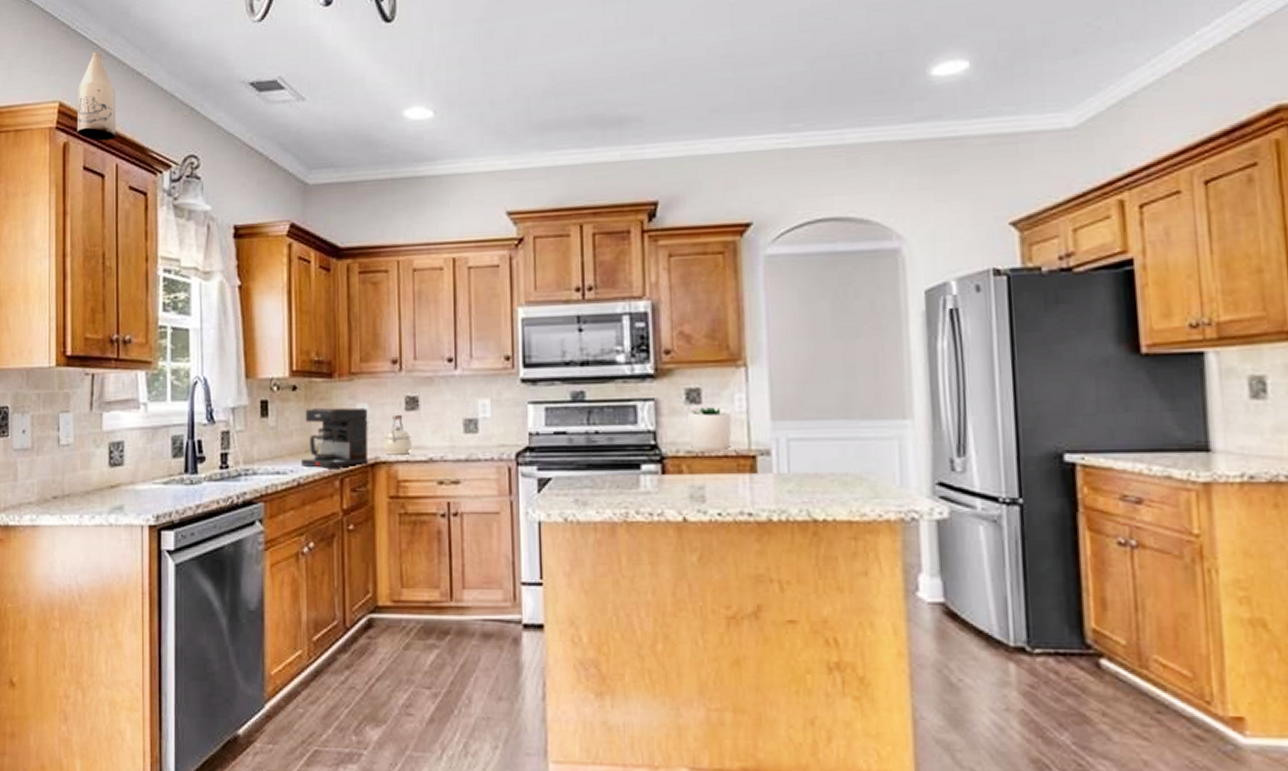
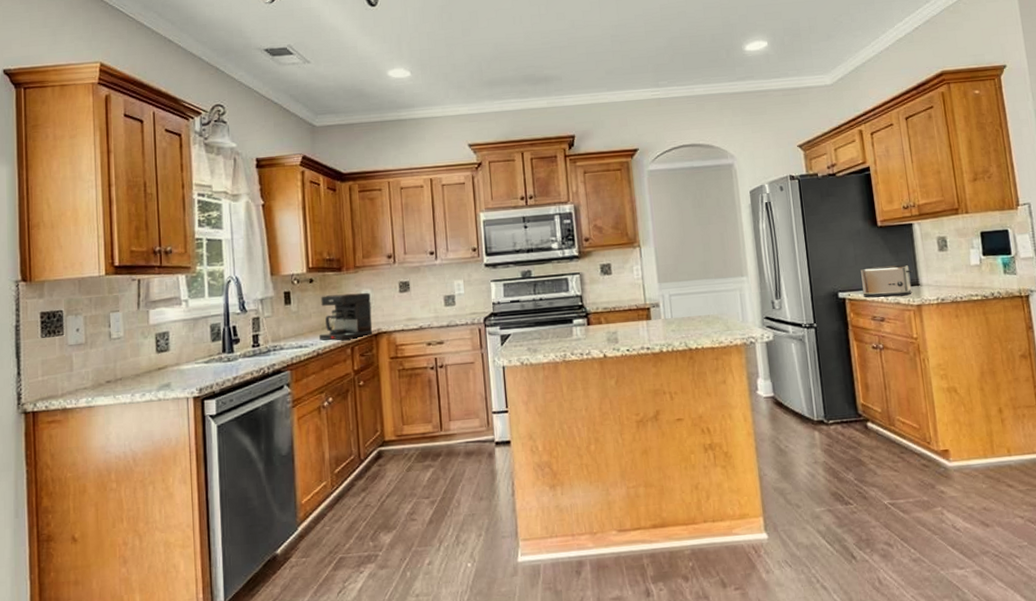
decorative bottle: present [76,52,117,141] -> none [116,23,153,94]
kettle: present [383,414,412,455] -> none [383,295,406,327]
planter: present [688,407,732,451] -> none [603,276,633,308]
toaster: none [1104,415,1200,467] -> present [859,264,913,297]

